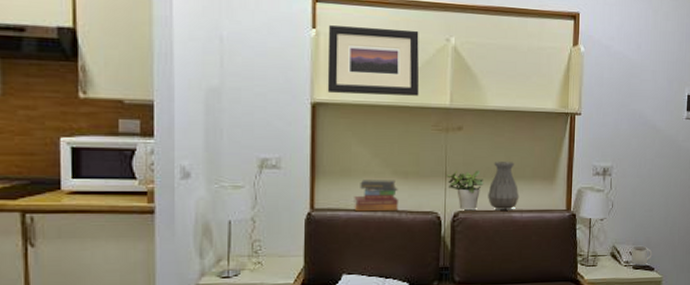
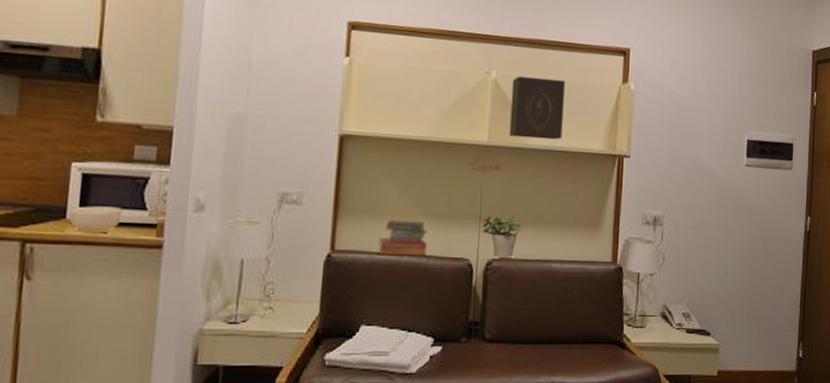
bowl: none [63,177,114,204] -> present [68,206,123,235]
picture frame: present [327,25,420,96] -> none [357,54,458,131]
decorative box: none [469,41,520,101] -> present [509,75,565,140]
vase: present [488,162,520,210] -> none [525,205,560,260]
mug: present [631,245,652,266] -> none [684,306,709,329]

